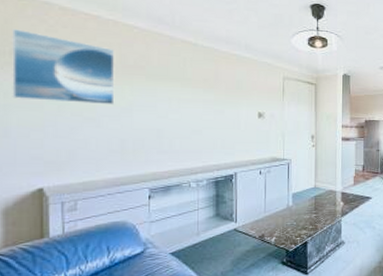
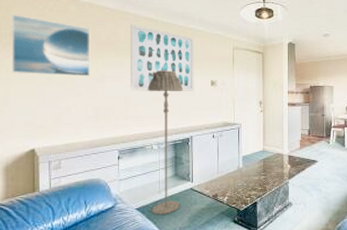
wall art: none [164,47,240,124] -> present [130,24,195,91]
floor lamp: none [184,100,227,260] -> present [147,70,184,216]

